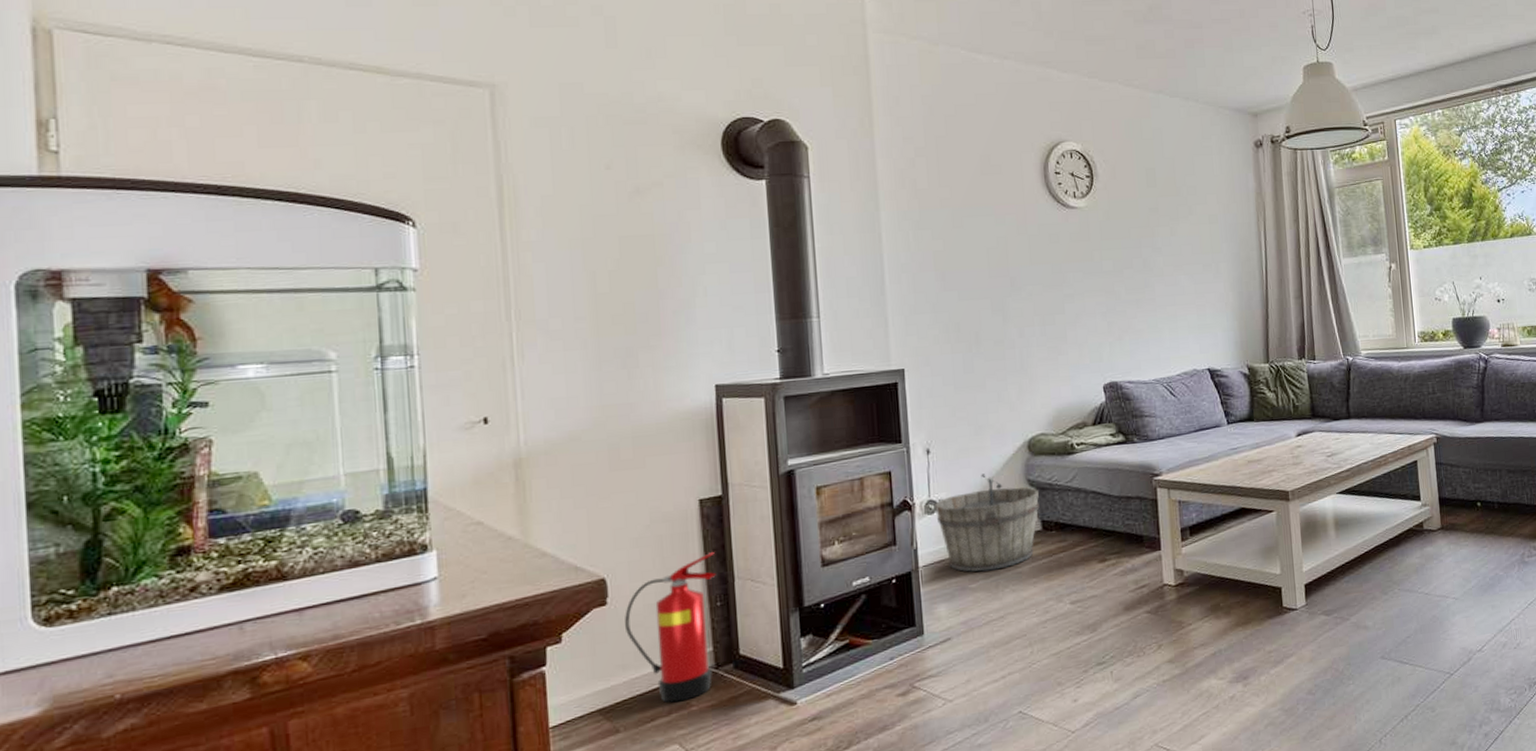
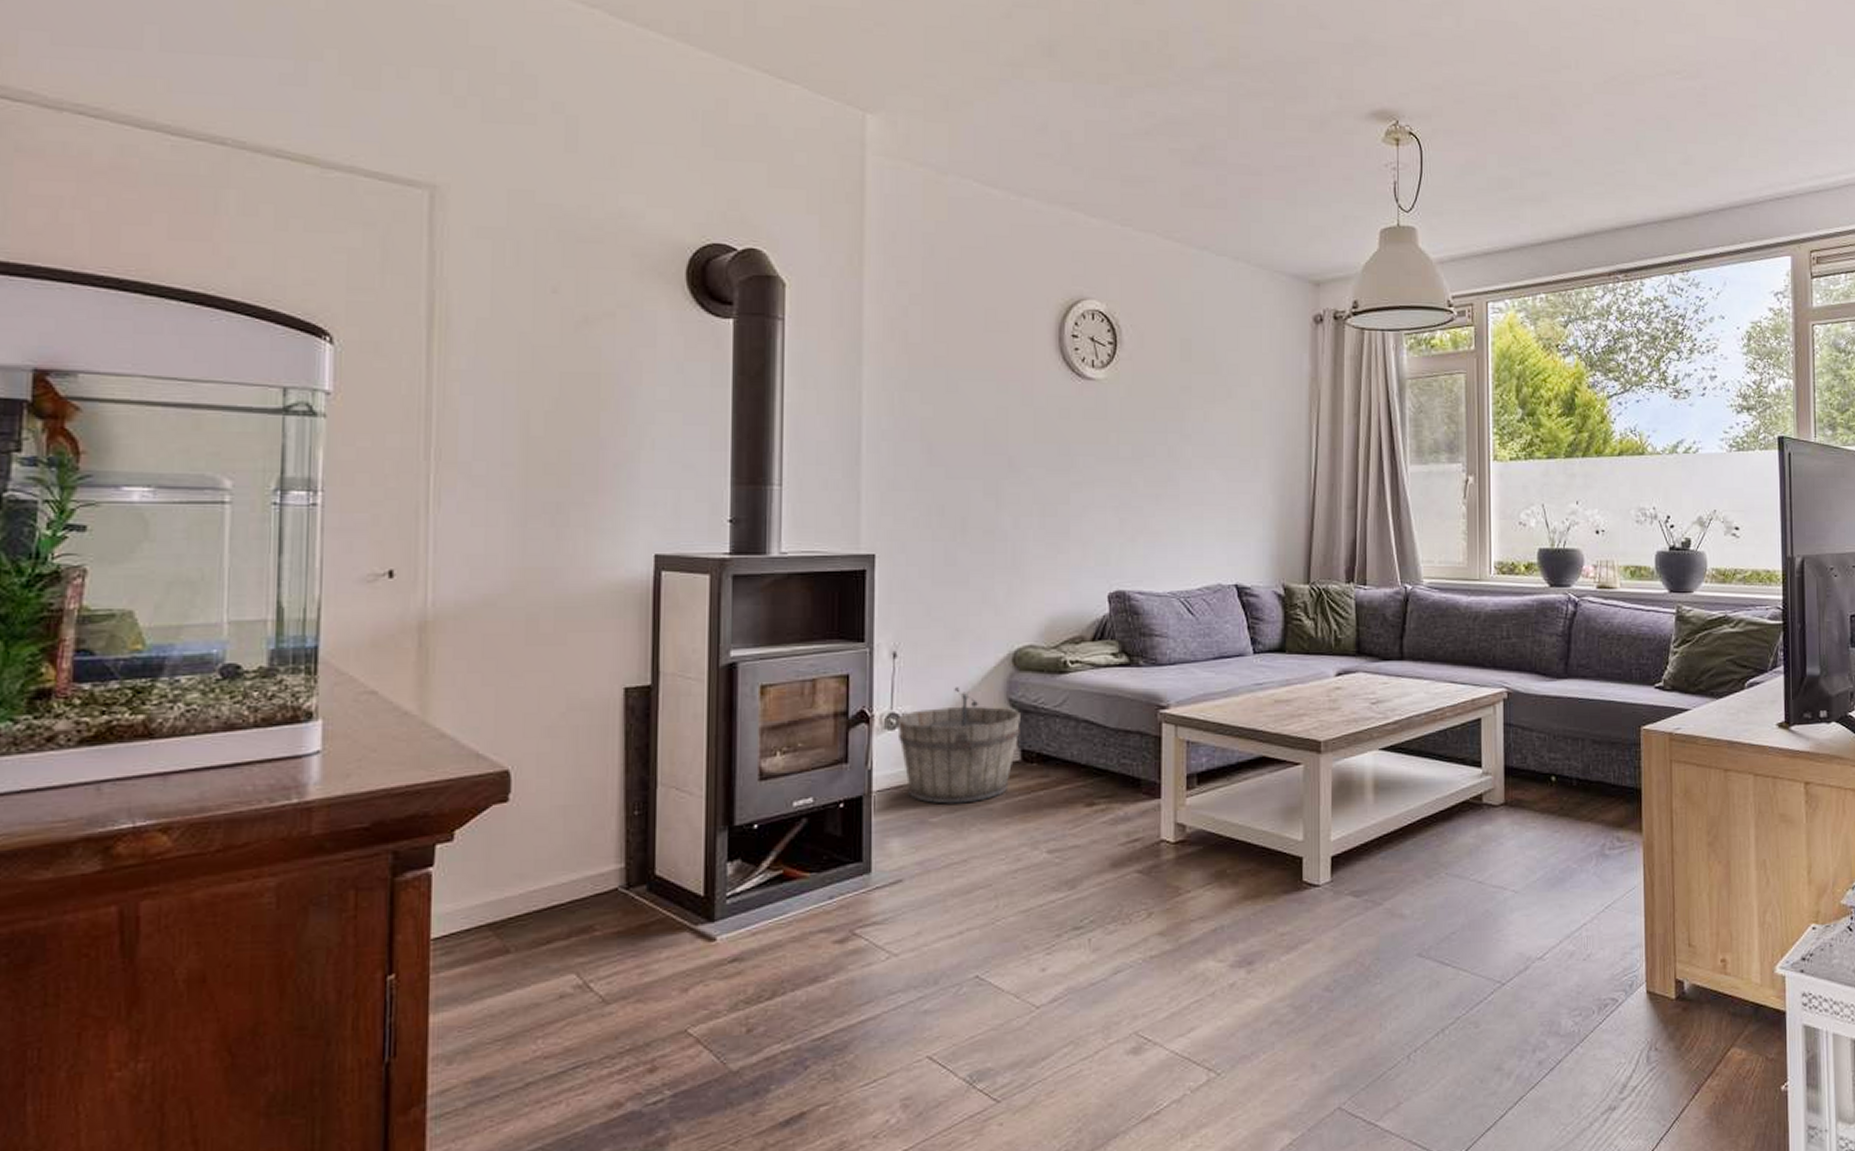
fire extinguisher: present [625,552,716,703] -> none [527,751,637,925]

